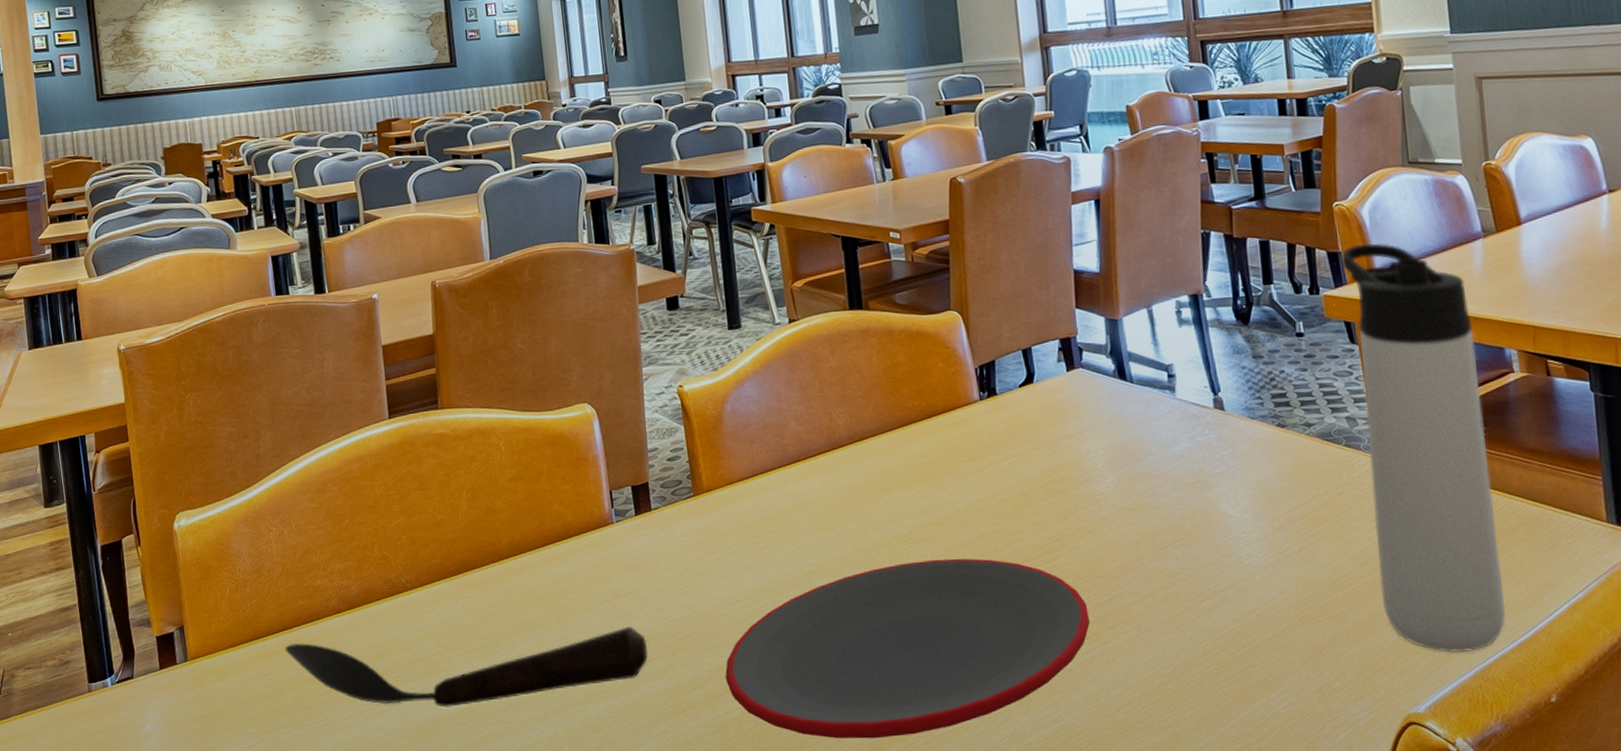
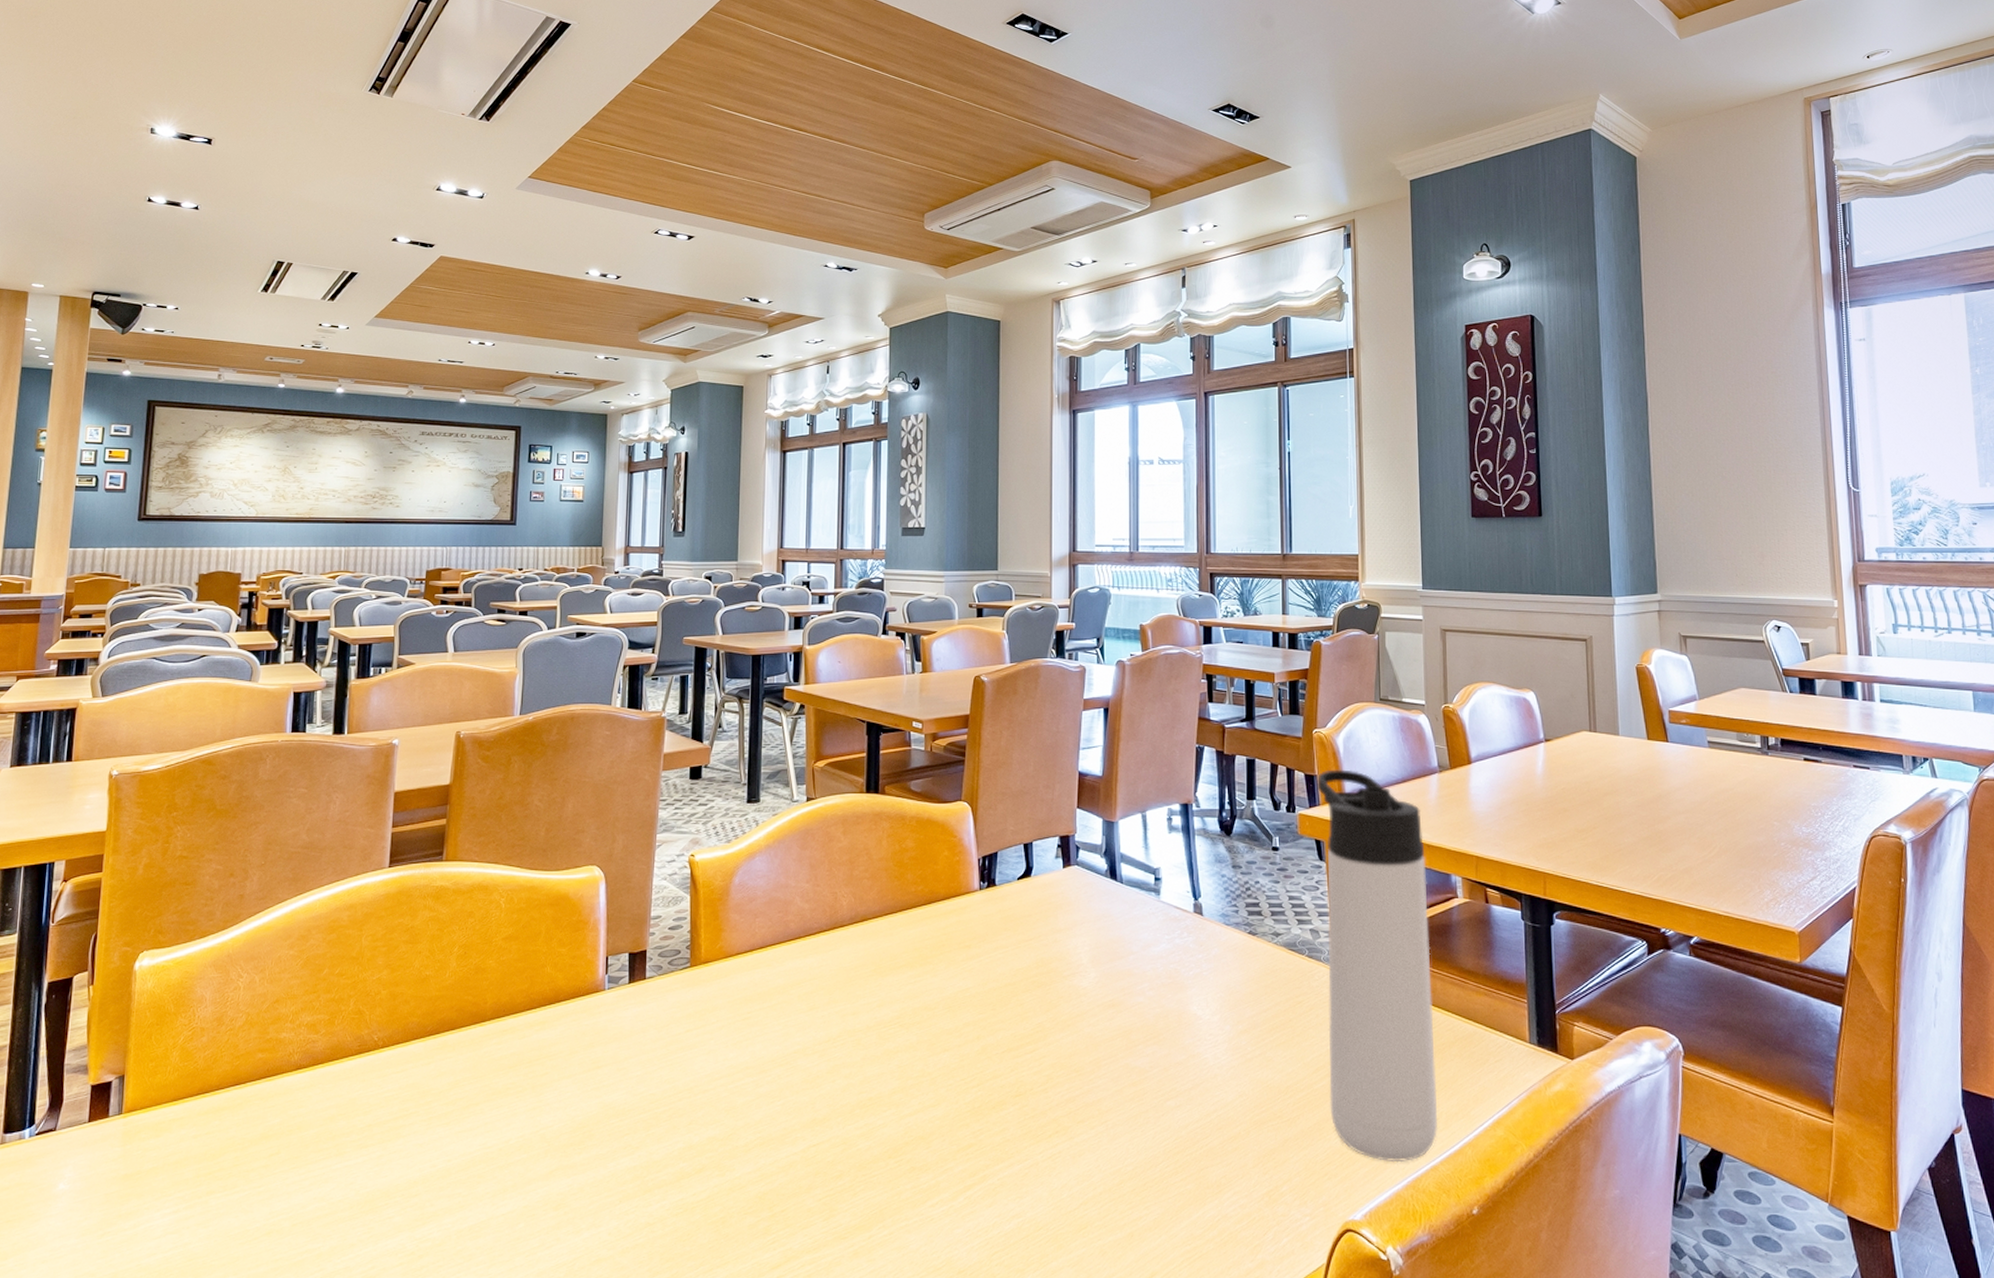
spoon: present [285,626,648,707] -> none [234,1098,621,1177]
plate: present [725,558,1090,739] -> none [698,1045,1060,1227]

